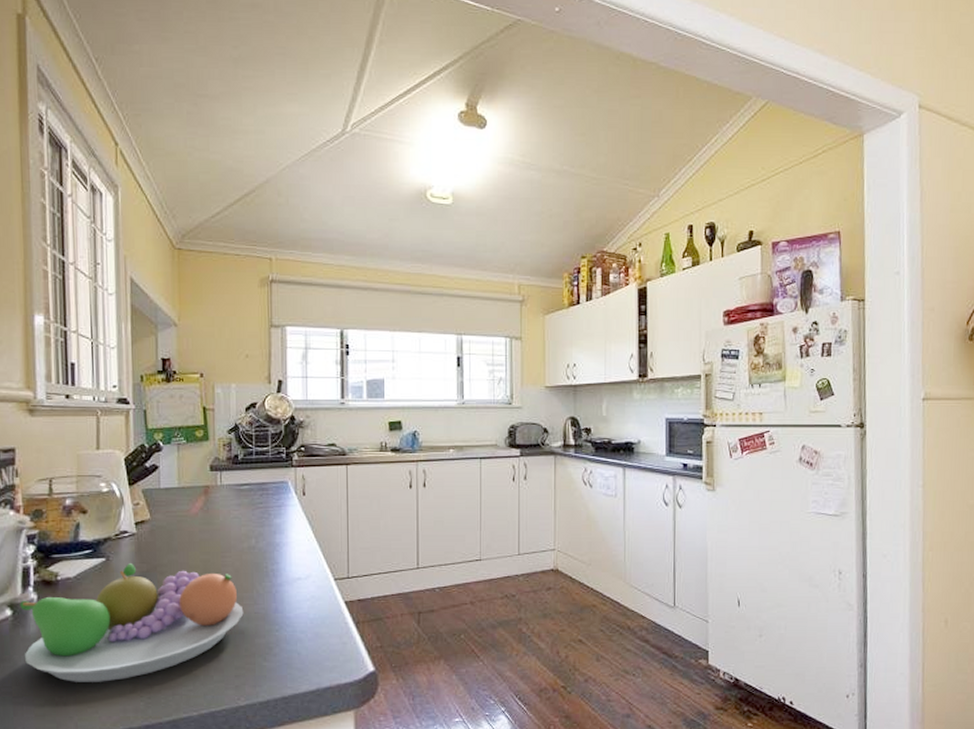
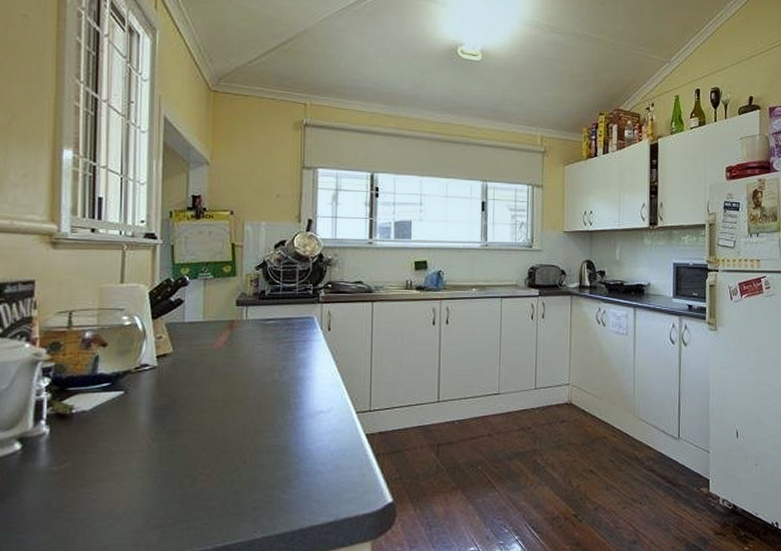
fruit bowl: present [20,563,244,682] -> none [30,397,264,517]

